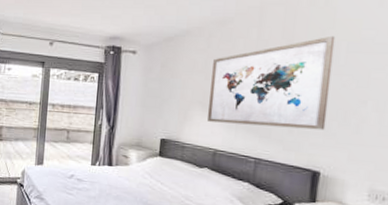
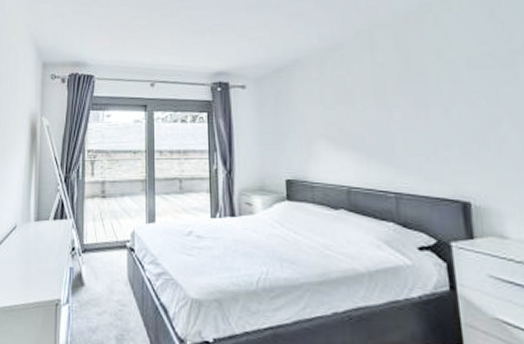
wall art: present [208,35,336,131] -> none [329,53,465,156]

